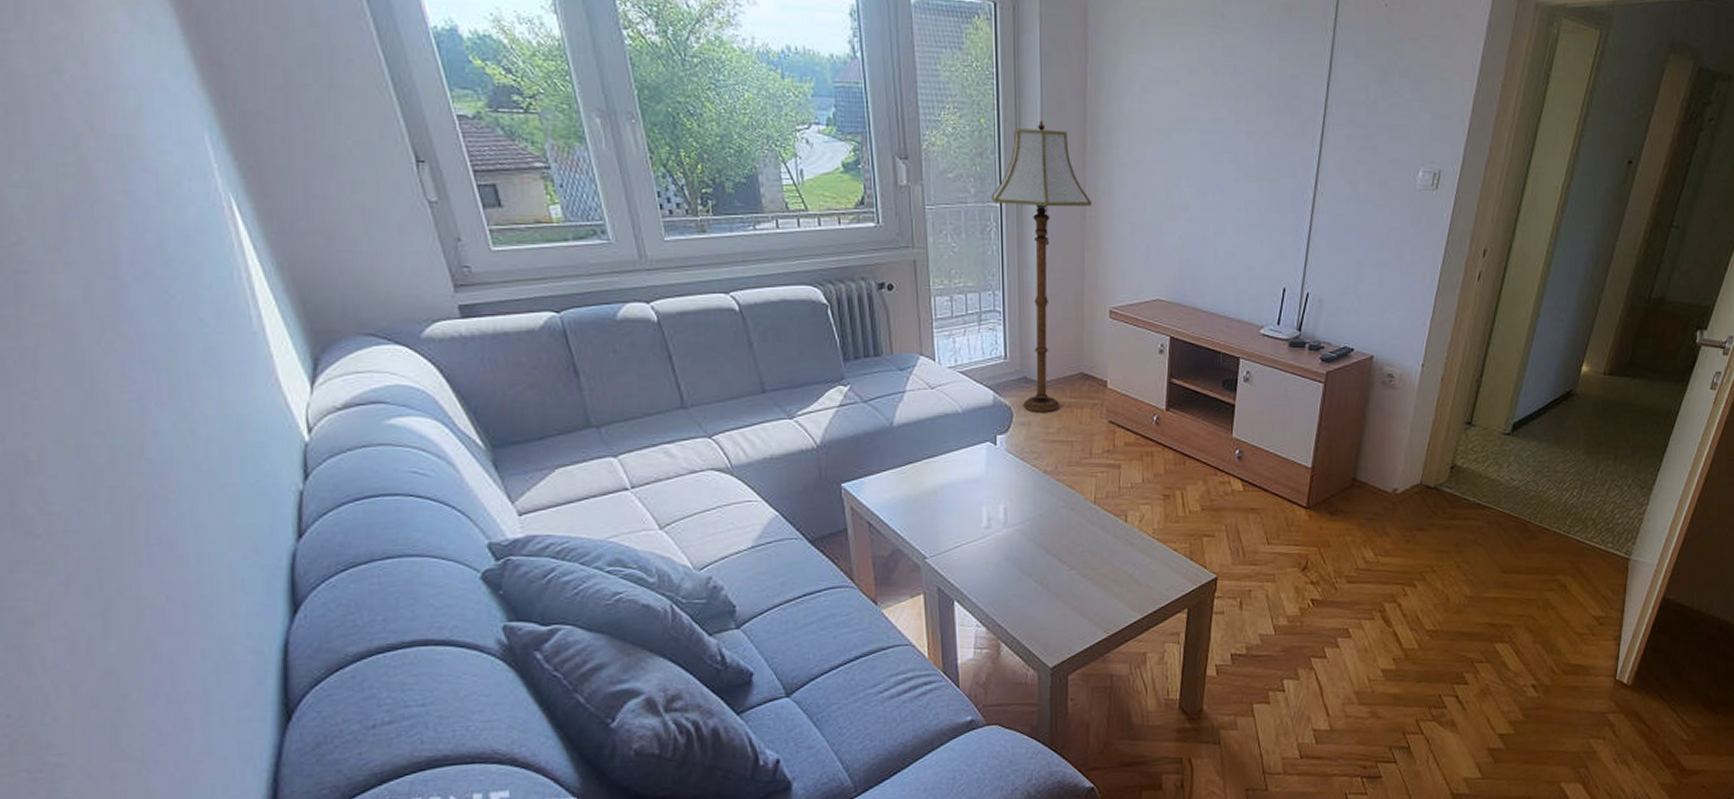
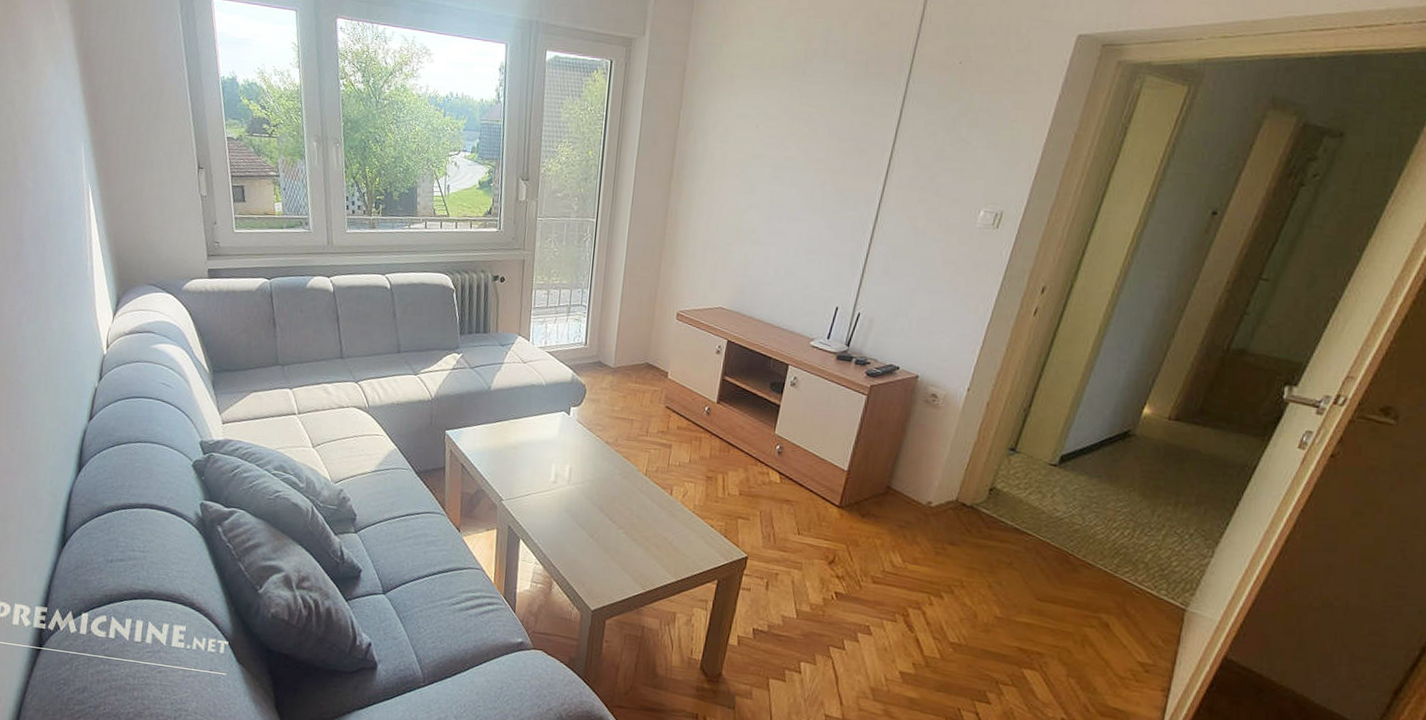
floor lamp: present [991,120,1093,412] -> none [589,154,673,393]

